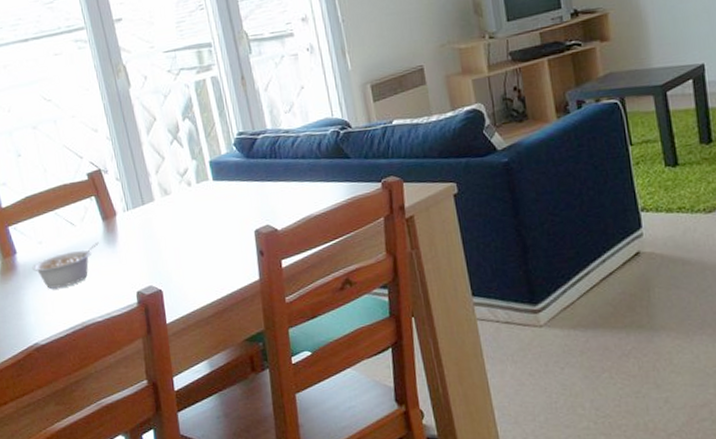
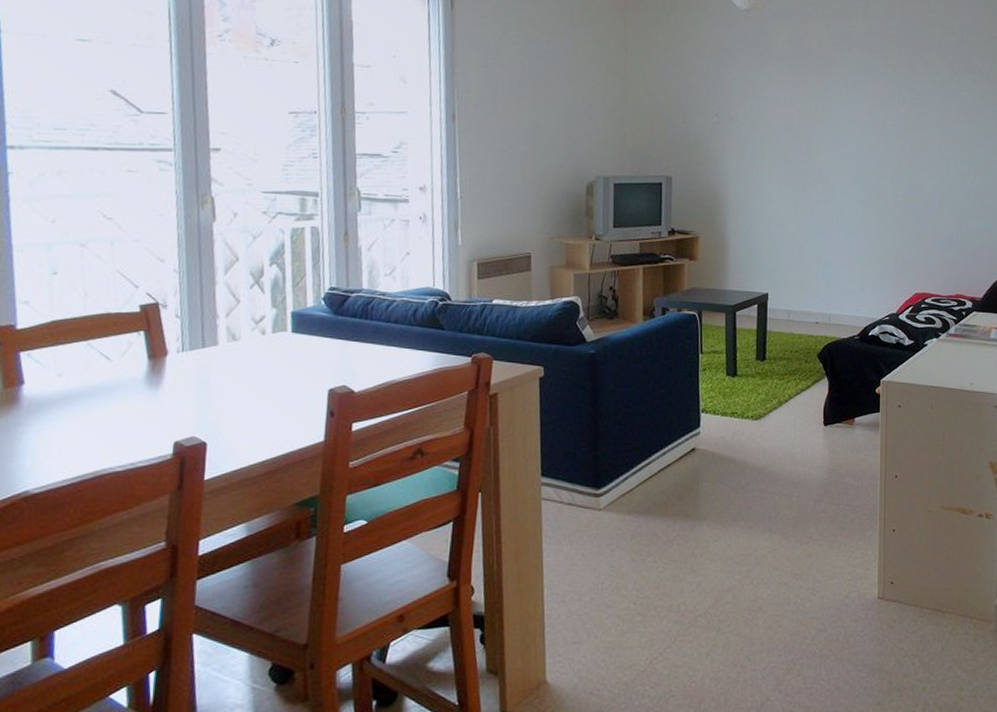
legume: present [32,241,99,289] -> none [41,381,138,430]

